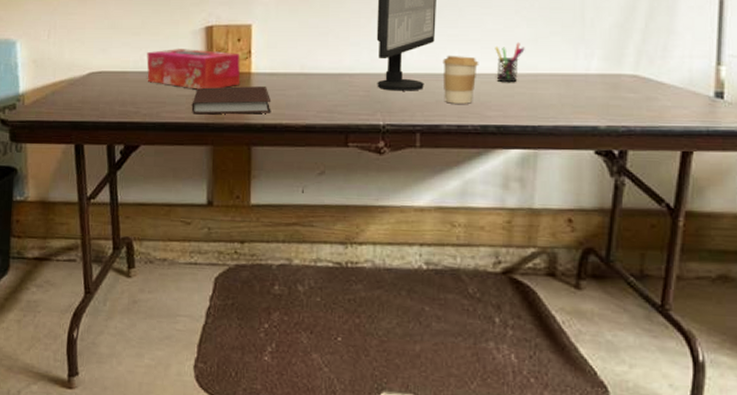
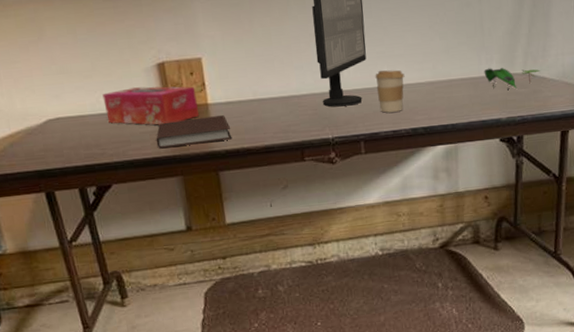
pen holder: present [495,42,525,83] -> none [416,53,440,90]
plant: none [580,65,658,94] -> present [484,68,540,91]

